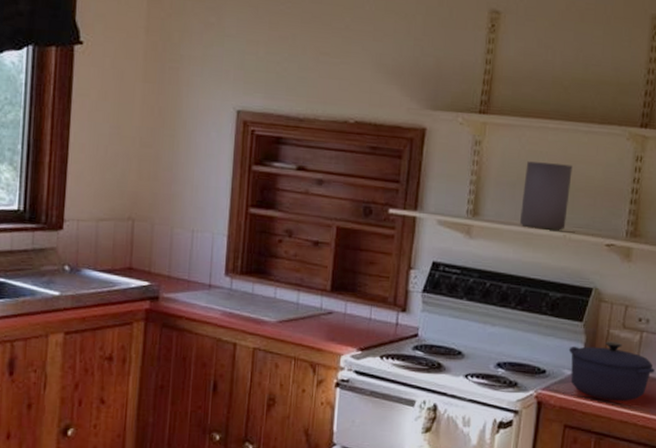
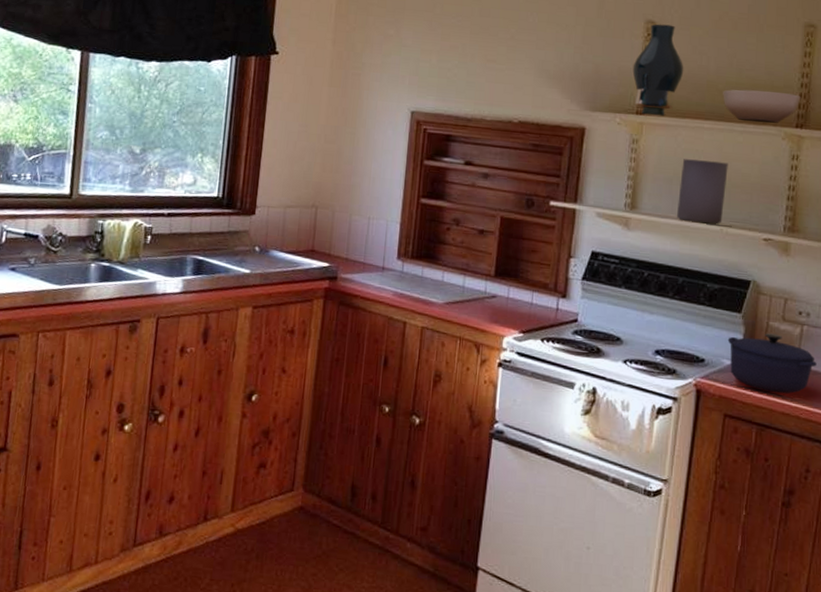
vase: none [475,14,529,117] -> present [632,24,684,117]
bowl: none [568,86,646,123] -> present [723,89,801,124]

